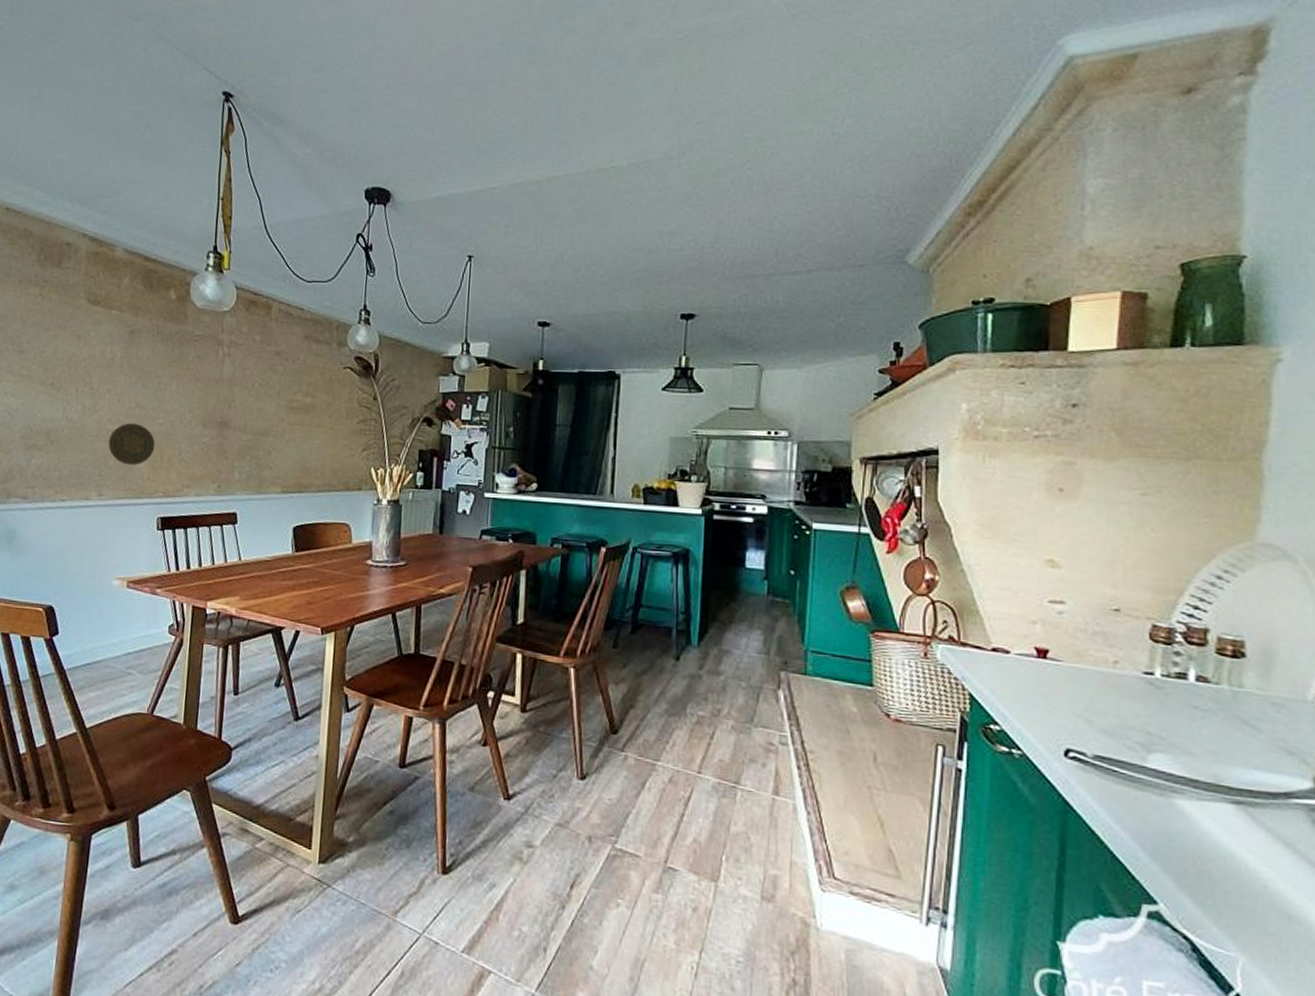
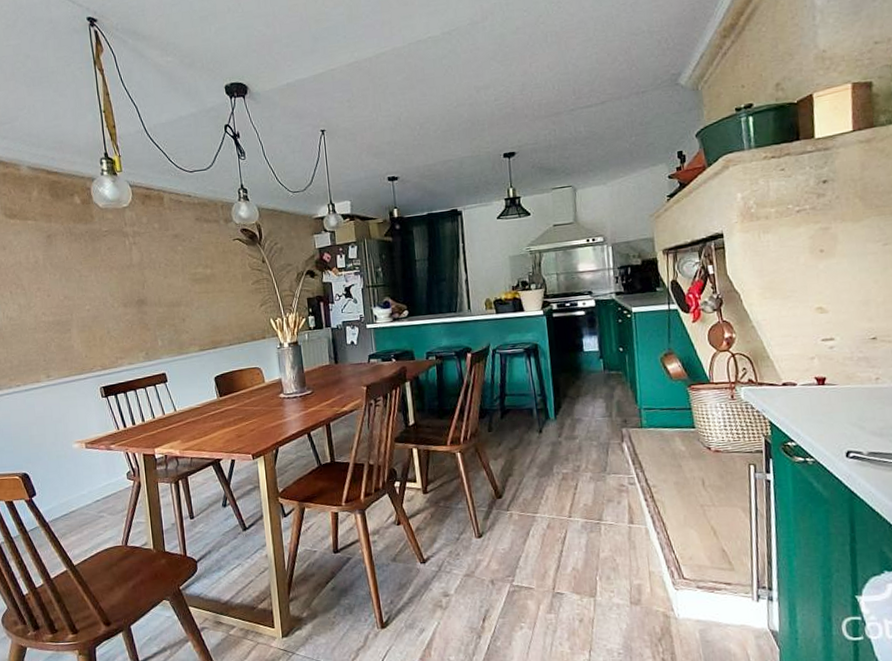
decorative plate: present [108,423,155,466] -> none [46,312,87,348]

